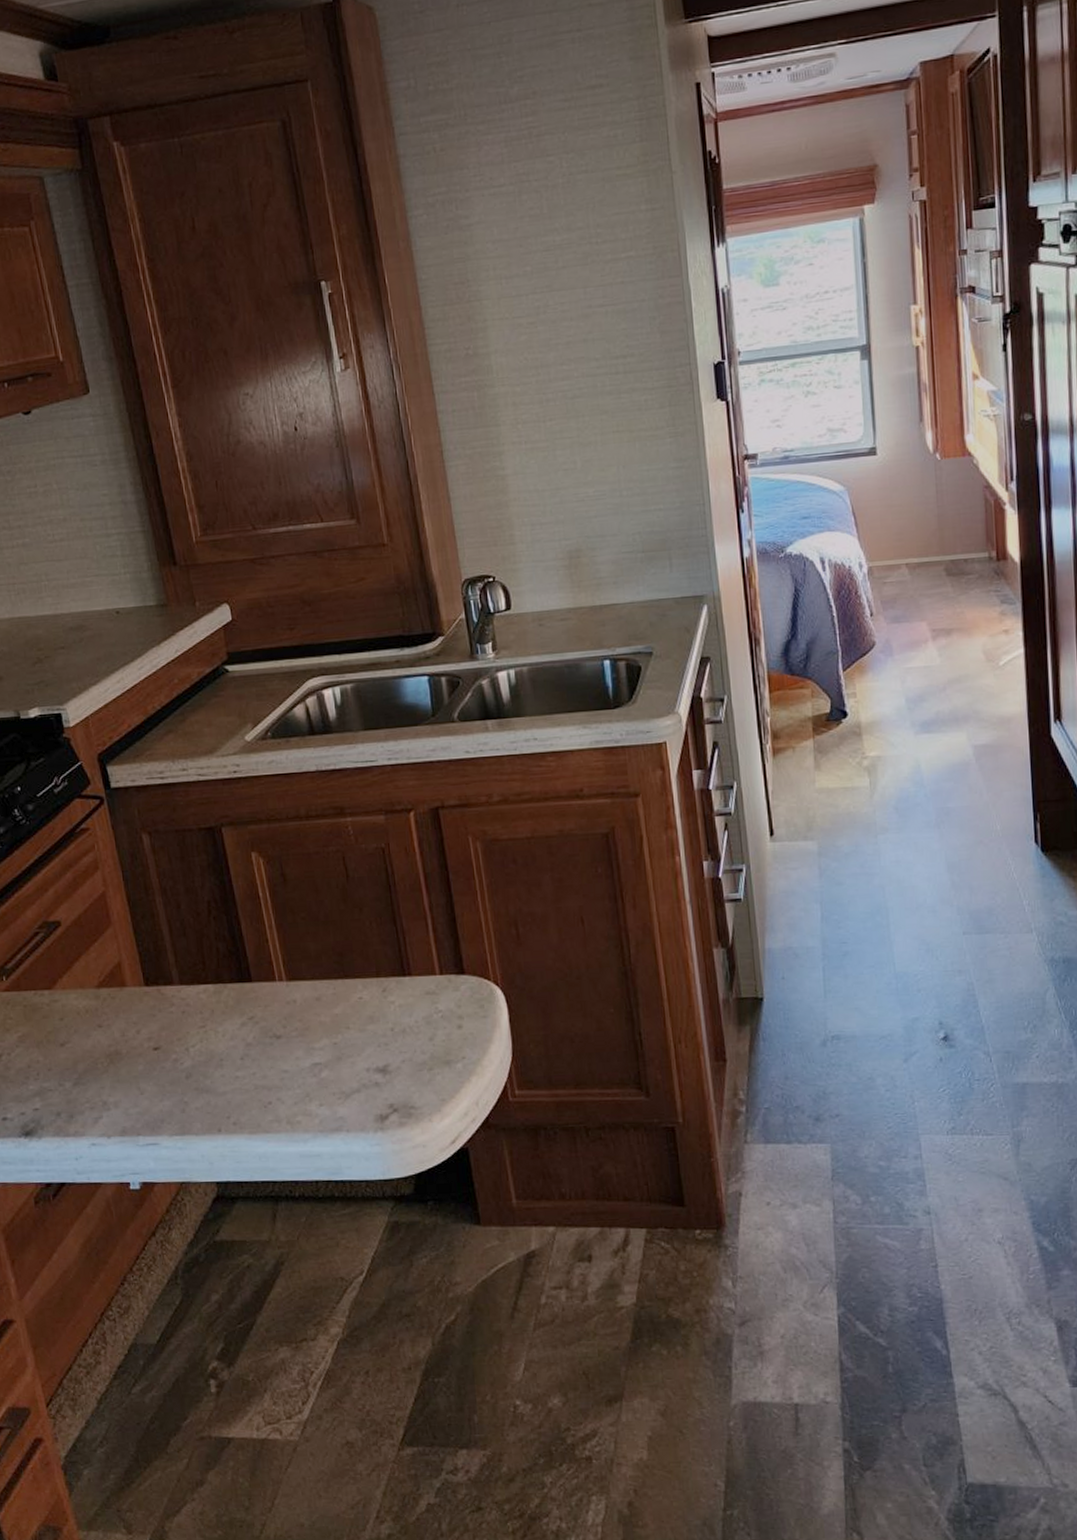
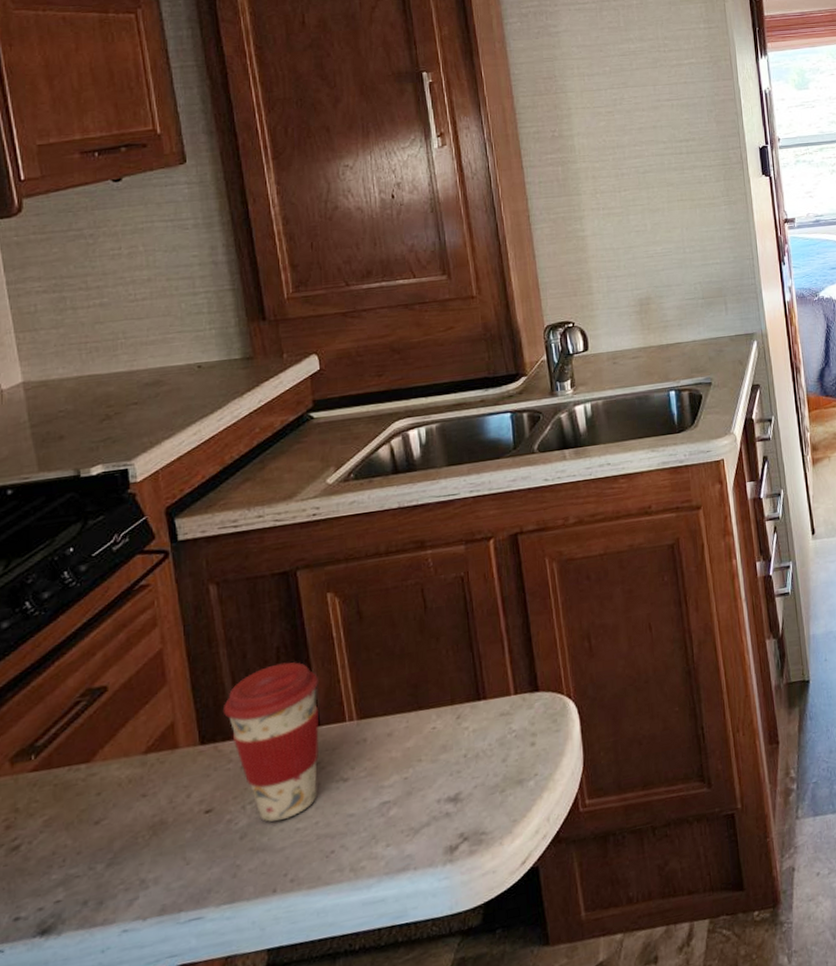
coffee cup: none [162,917,253,1067] -> present [222,662,320,822]

